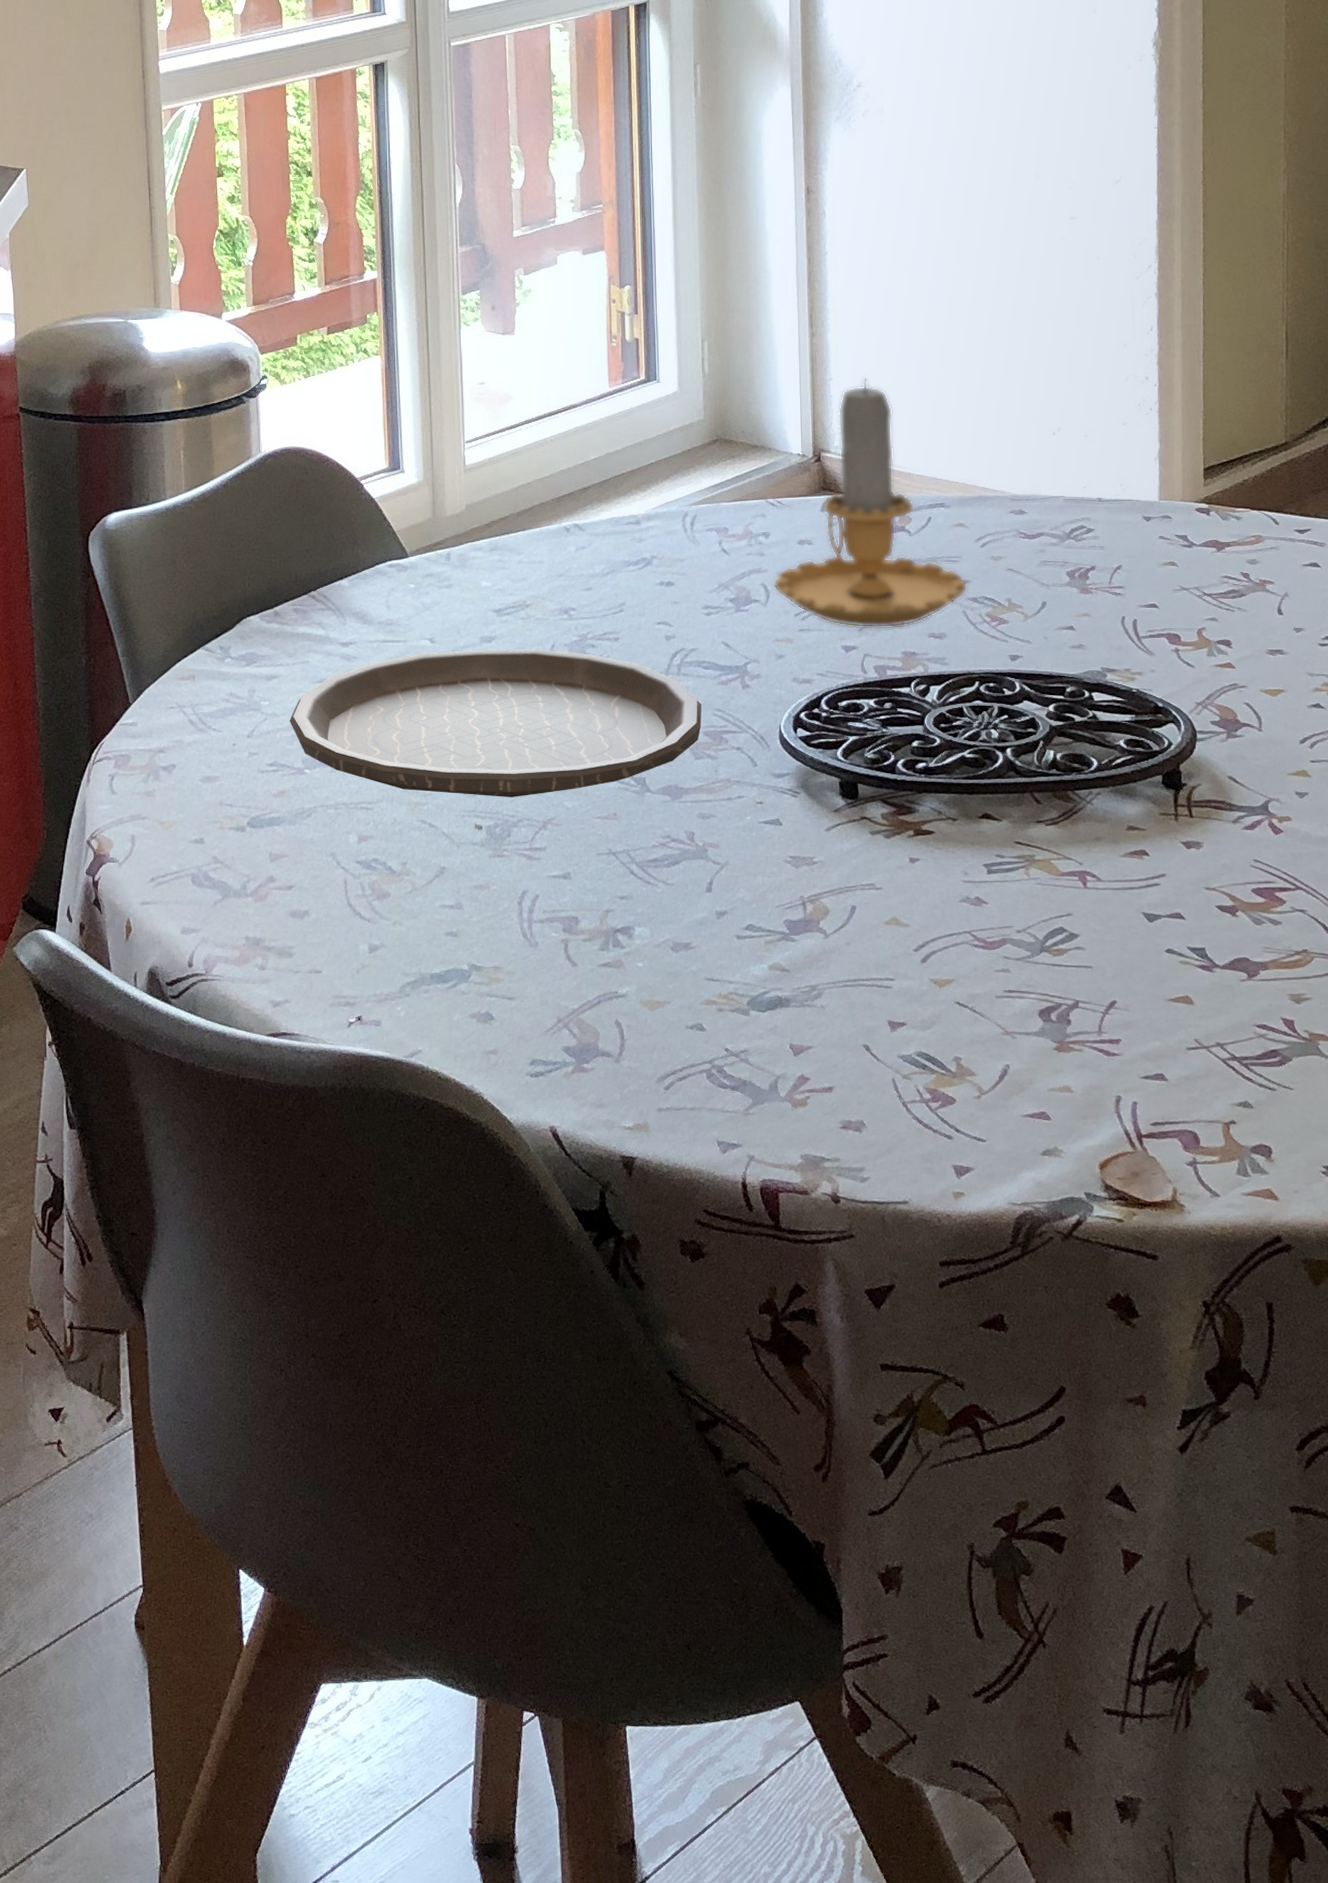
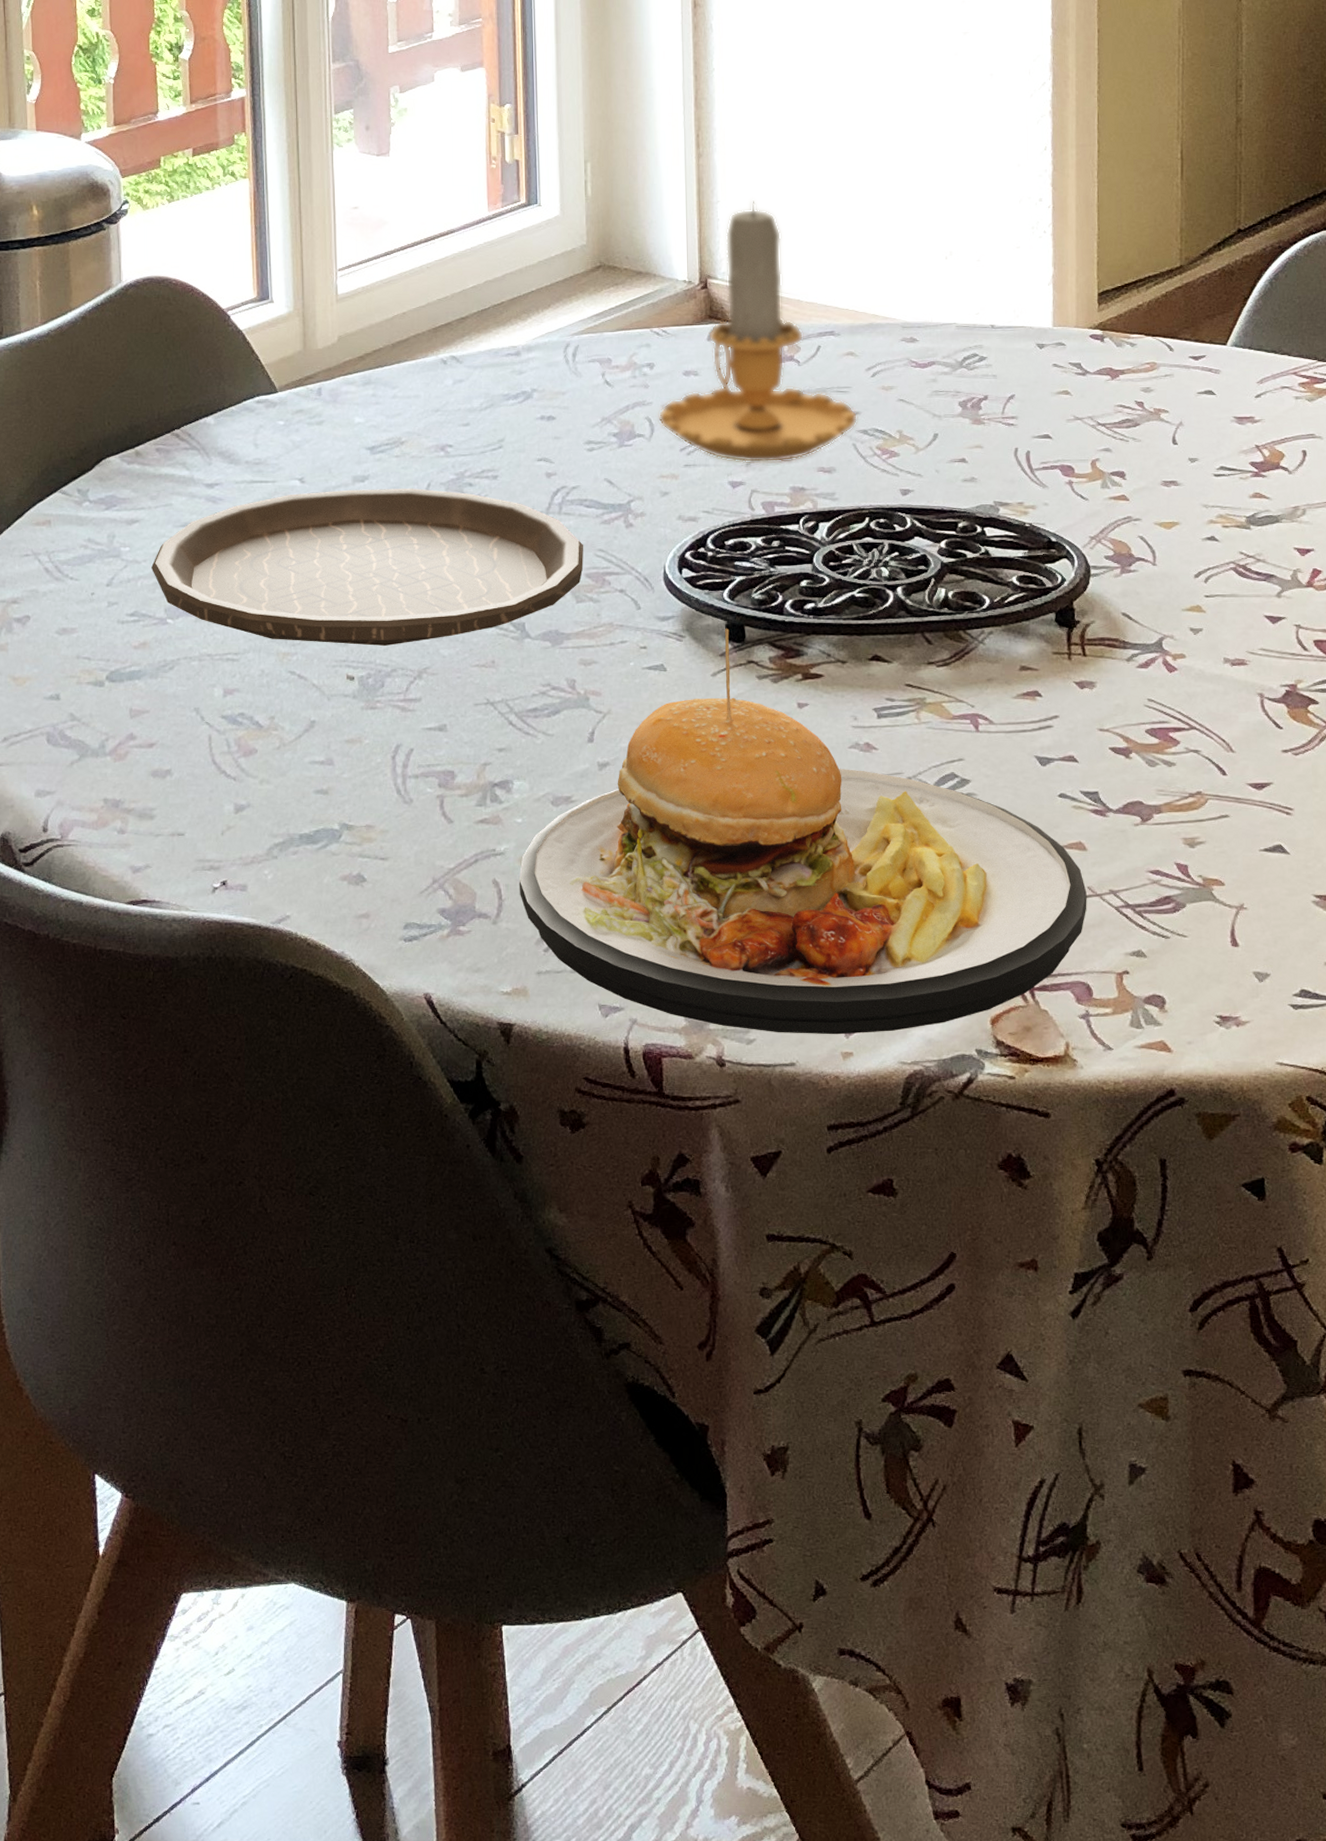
plate: none [640,785,1194,1175] -> present [519,628,1087,1035]

